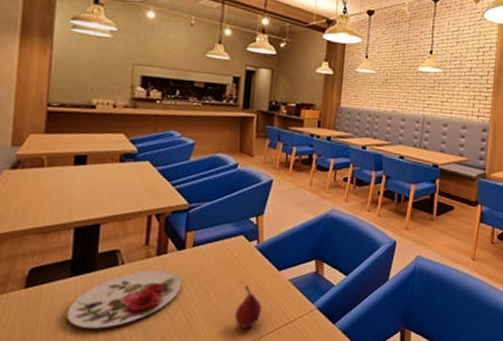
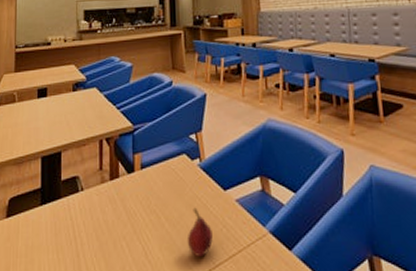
plate: present [66,270,182,329] -> none [39,195,135,258]

